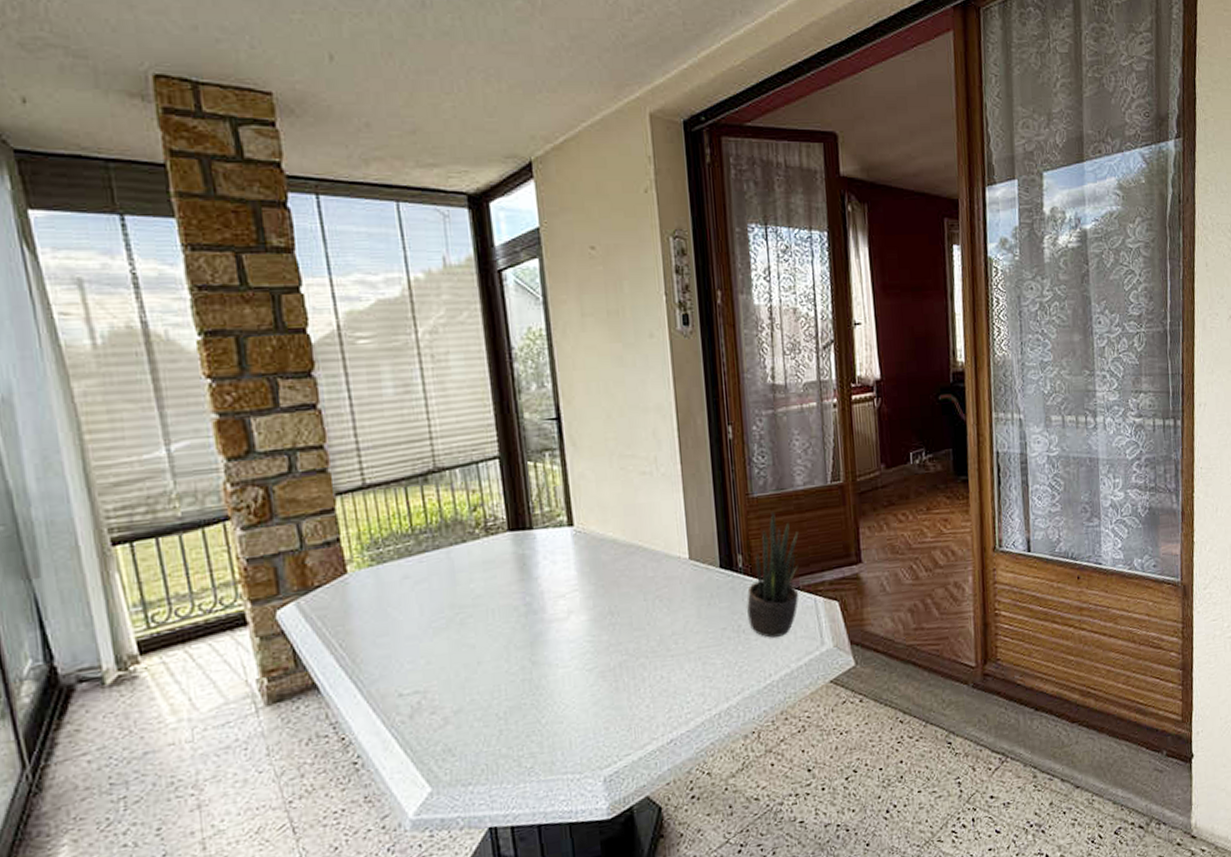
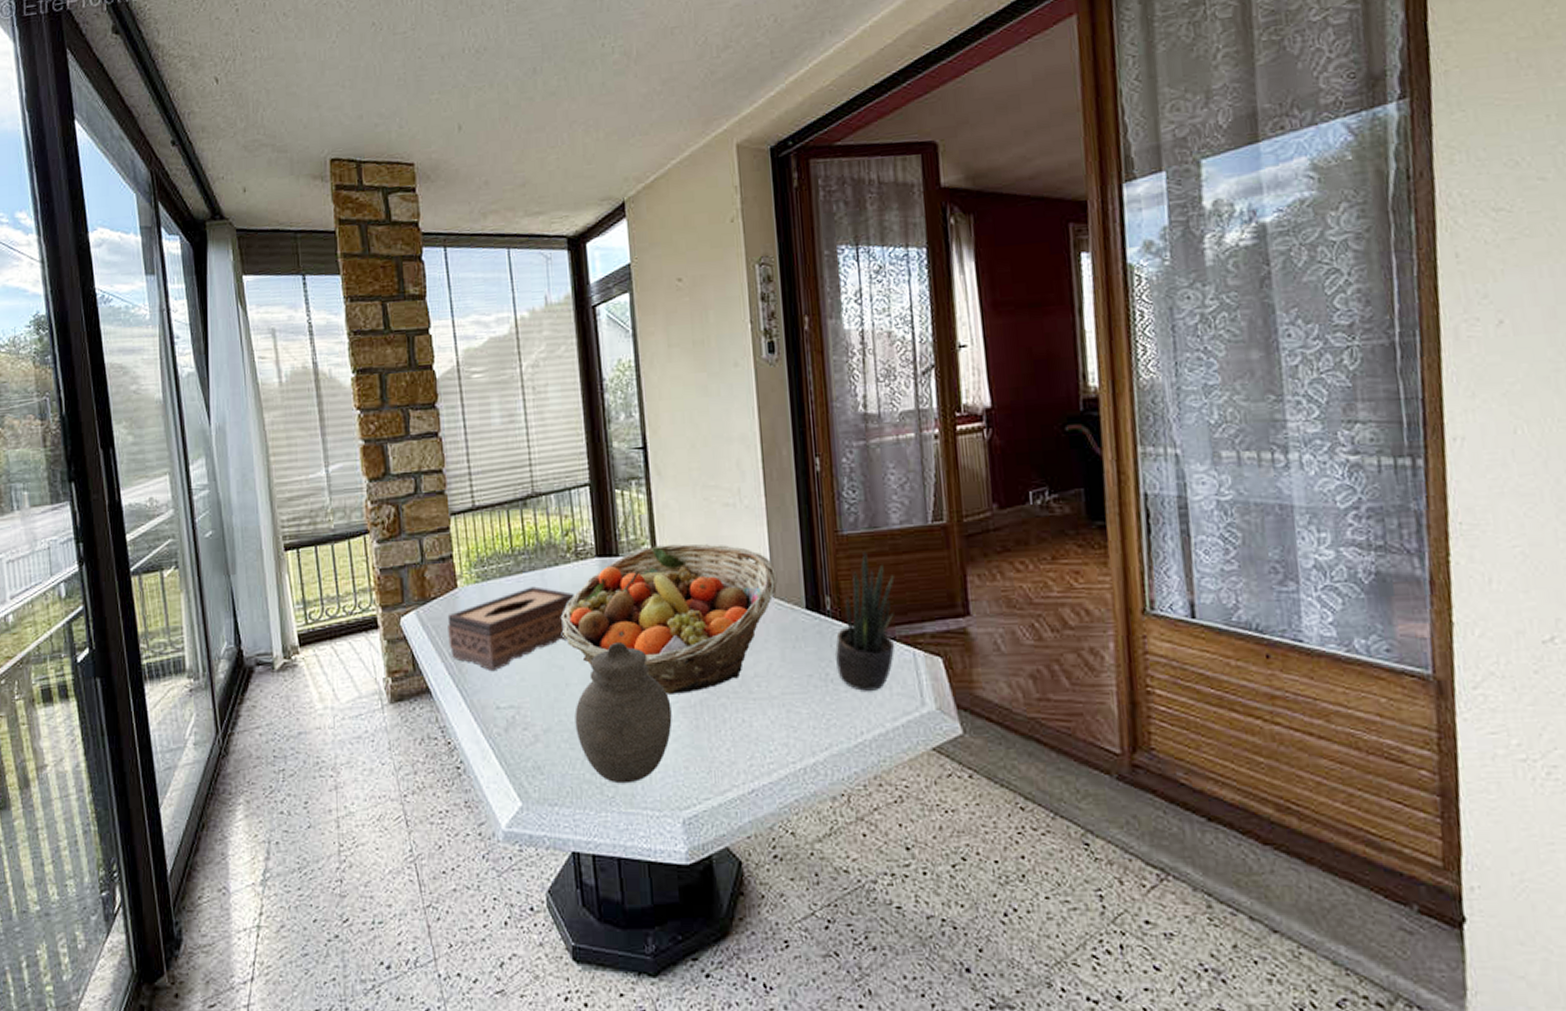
tissue box: none [336,565,485,659] -> present [447,586,574,672]
fruit basket: none [471,512,694,661] -> present [561,544,778,694]
jar: none [488,614,592,754] -> present [575,641,672,784]

